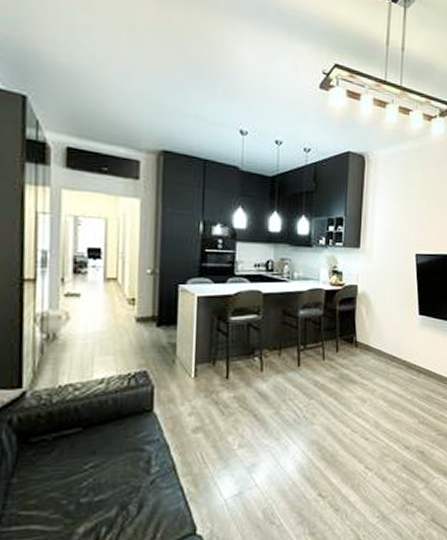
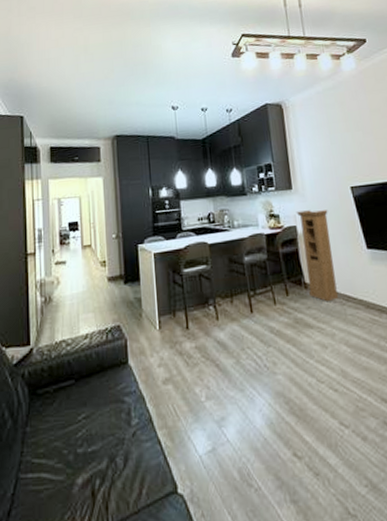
cabinet: none [359,271,391,361] -> present [296,210,339,302]

